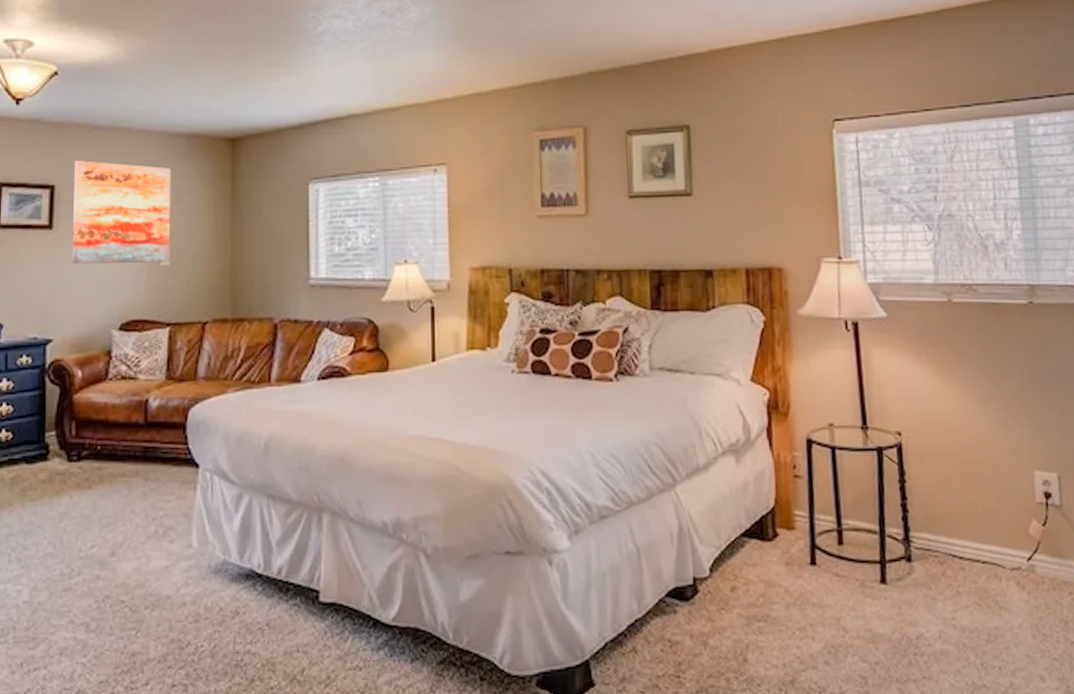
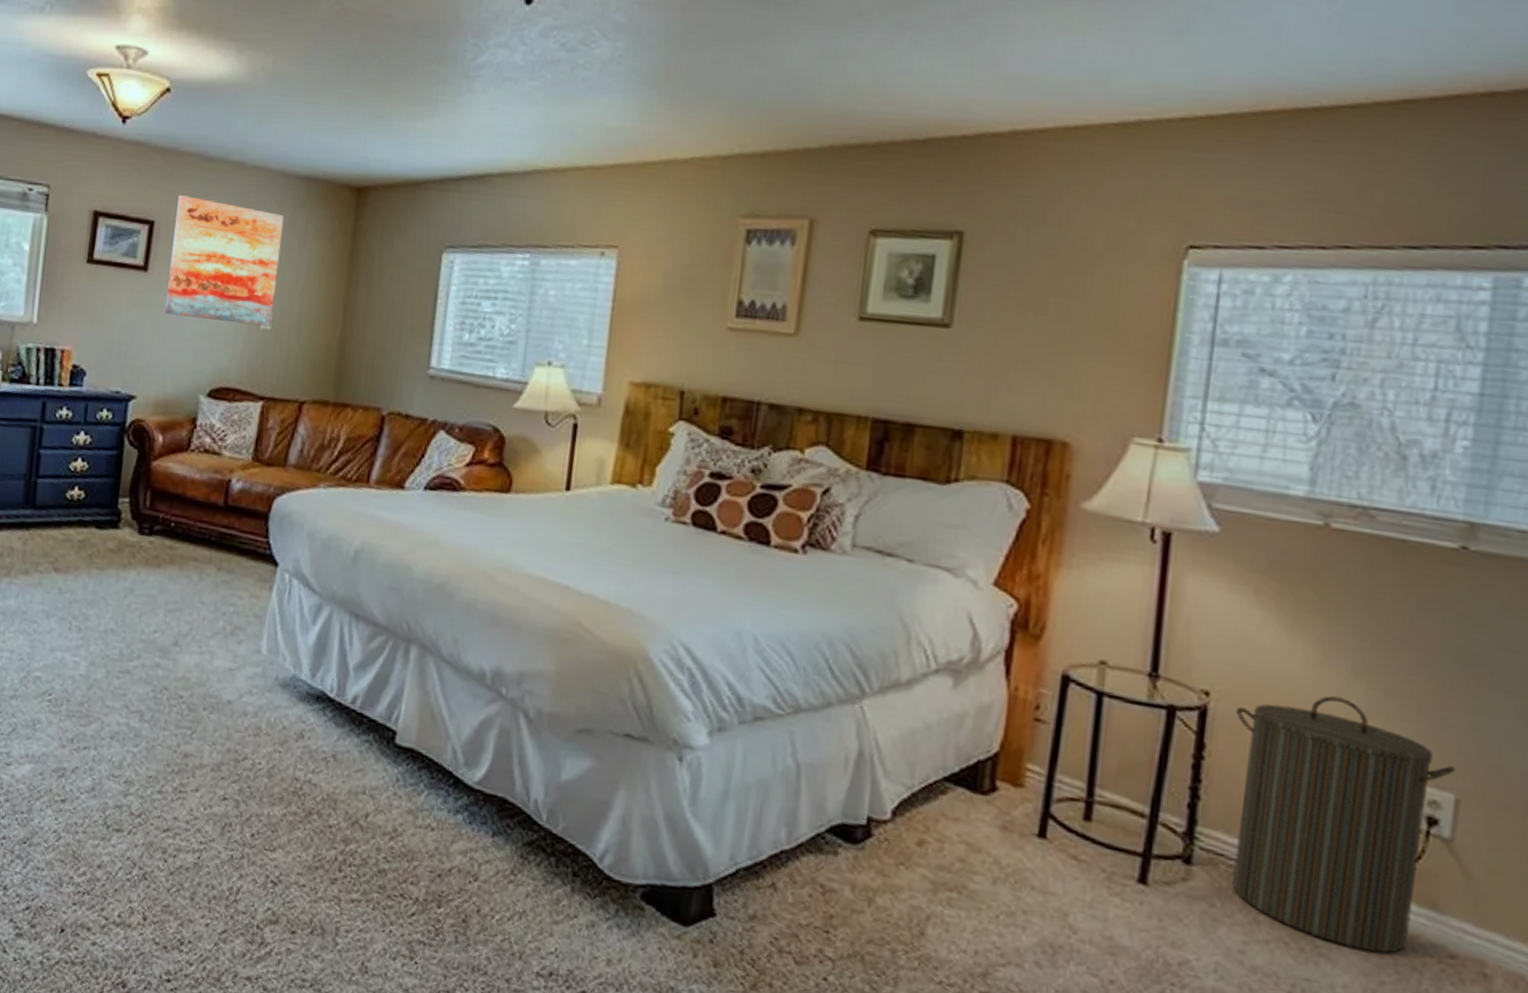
laundry hamper: none [919,420,1055,598] -> present [1232,696,1456,953]

